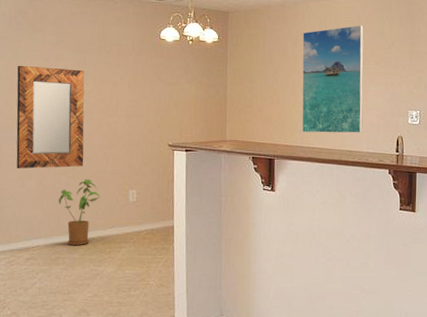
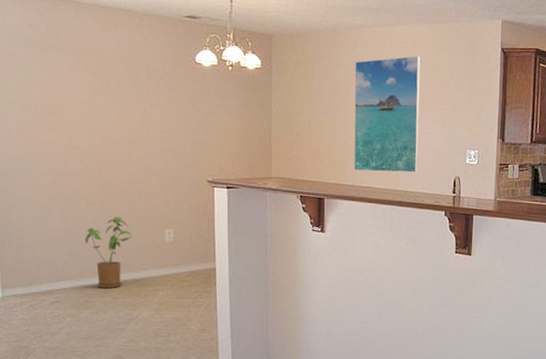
home mirror: present [16,65,85,169] -> none [30,87,112,205]

